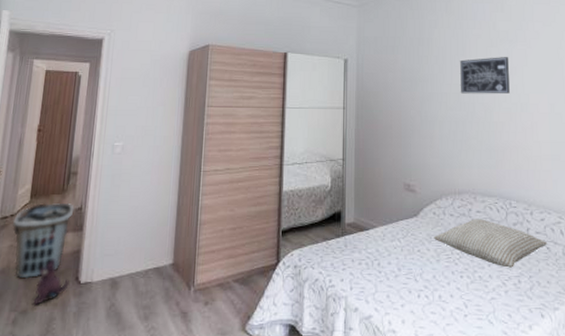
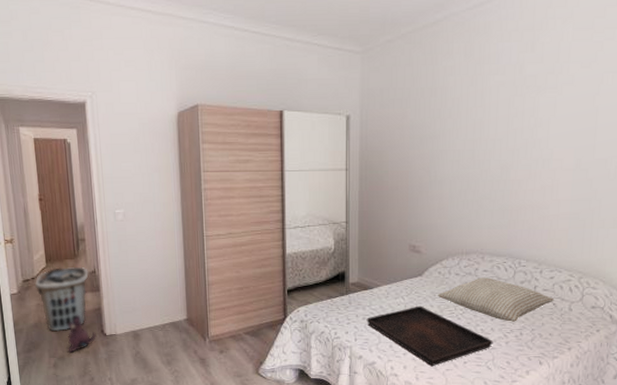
serving tray: none [362,249,493,320] -> present [366,306,493,366]
wall art: present [460,57,510,94] -> none [476,107,534,151]

